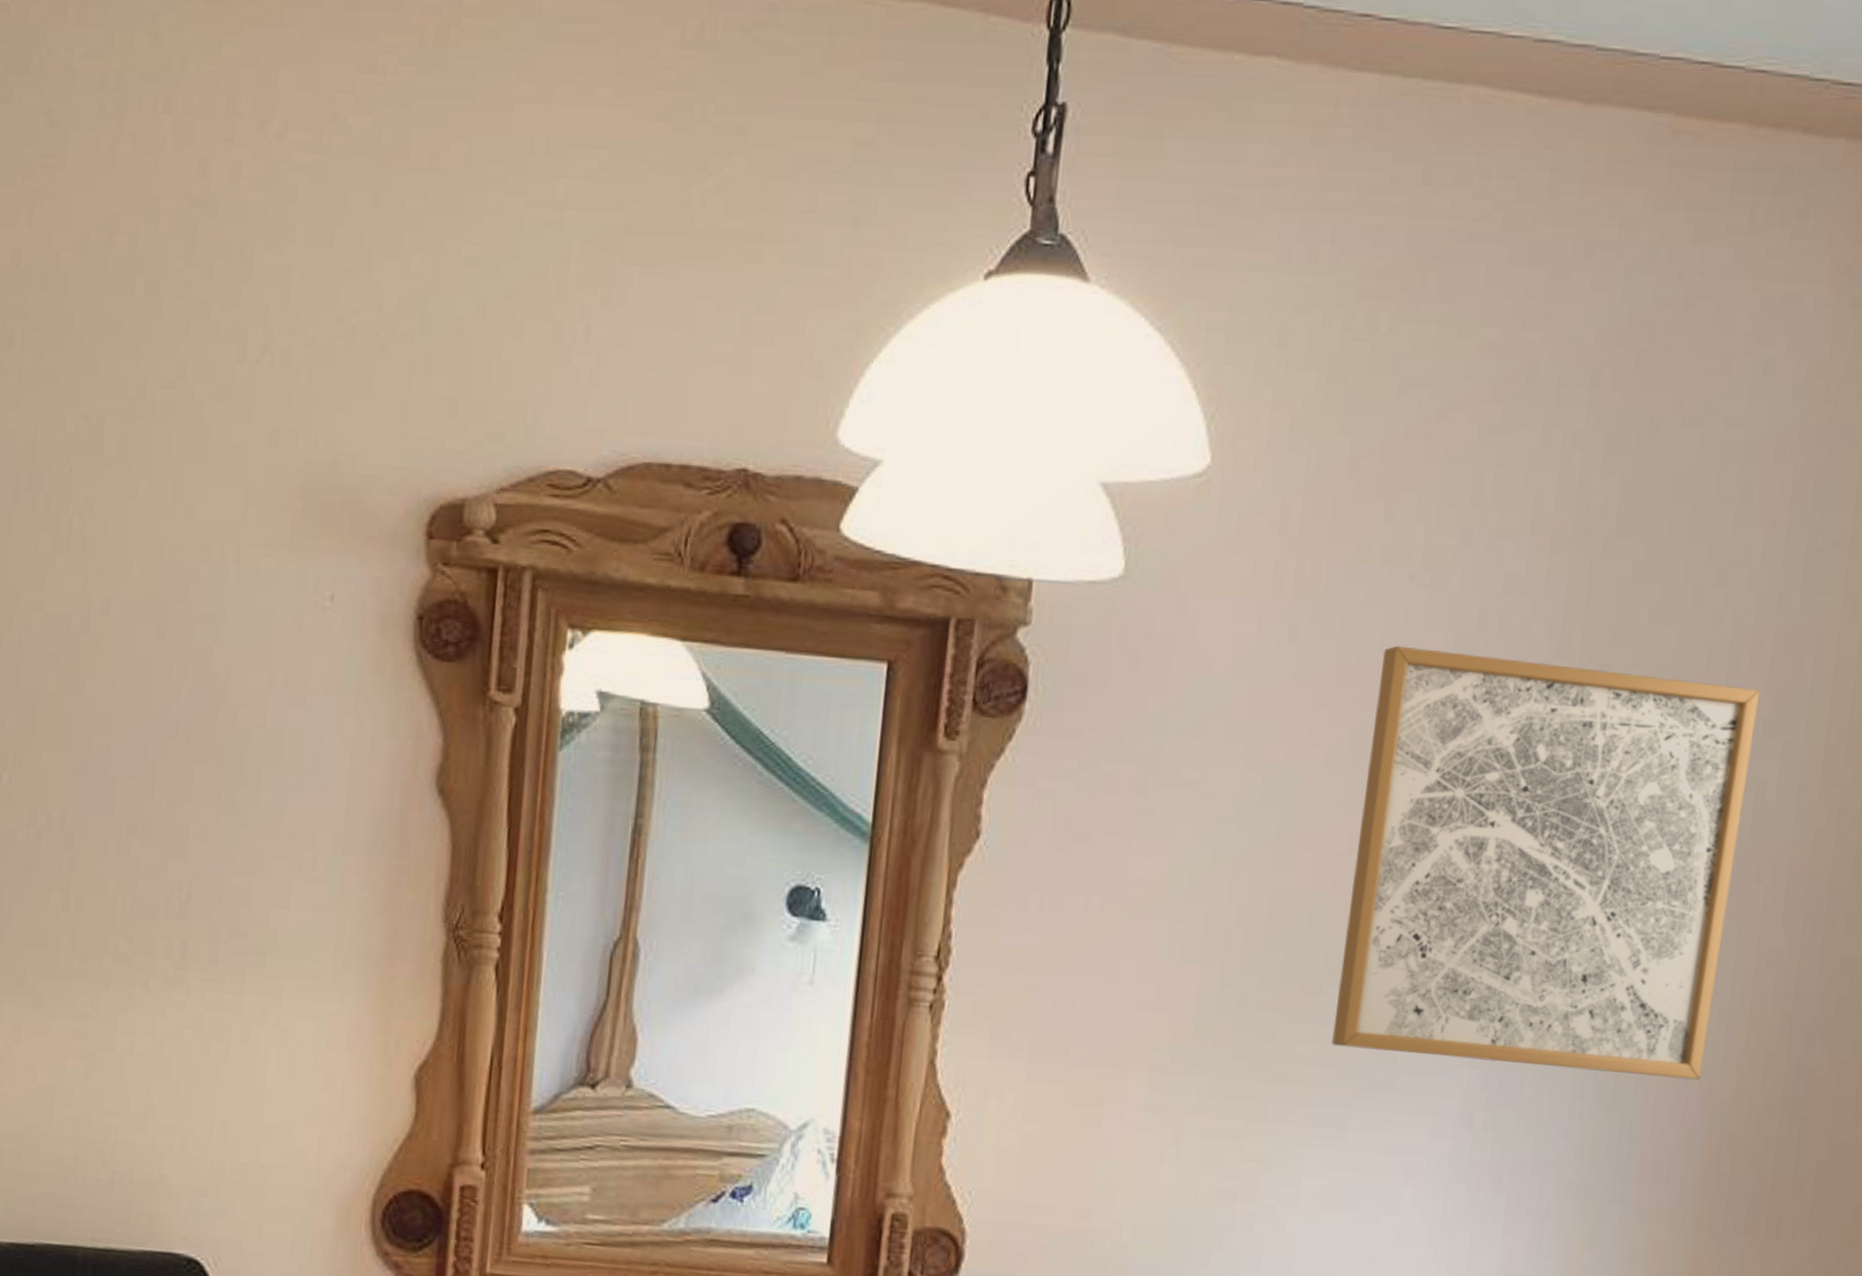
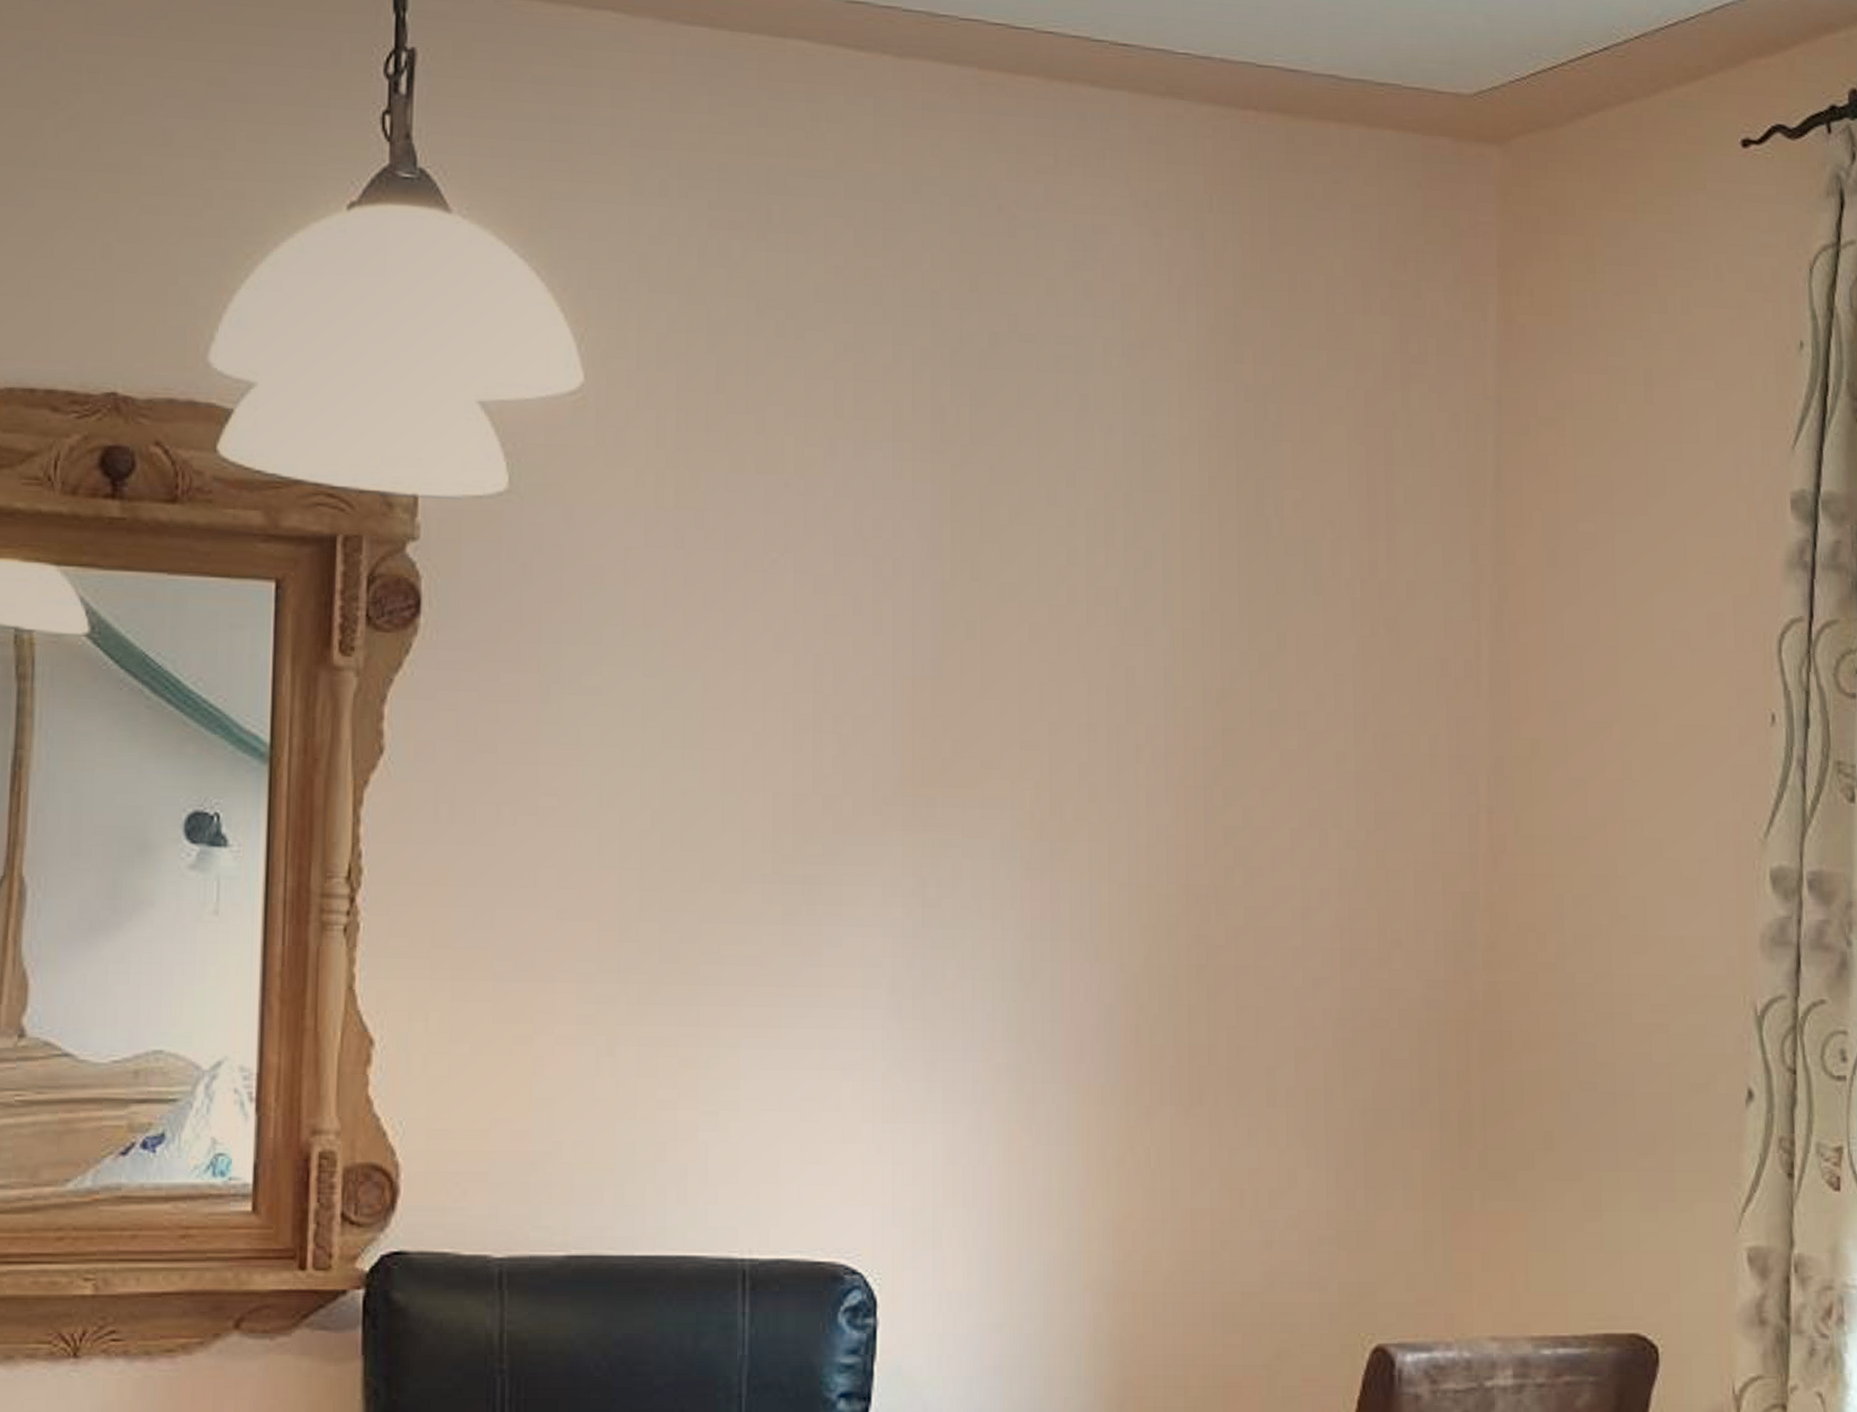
wall art: present [1330,645,1761,1080] -> none [755,550,1119,955]

